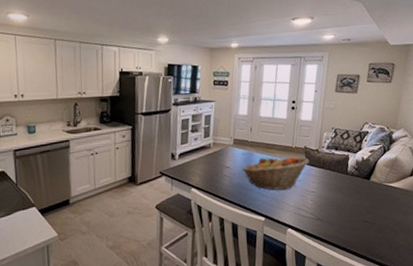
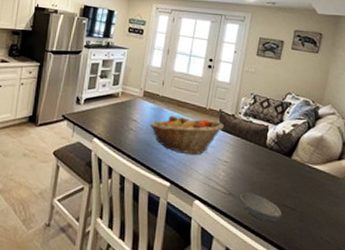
bowl: none [327,215,363,237] -> present [240,193,282,221]

